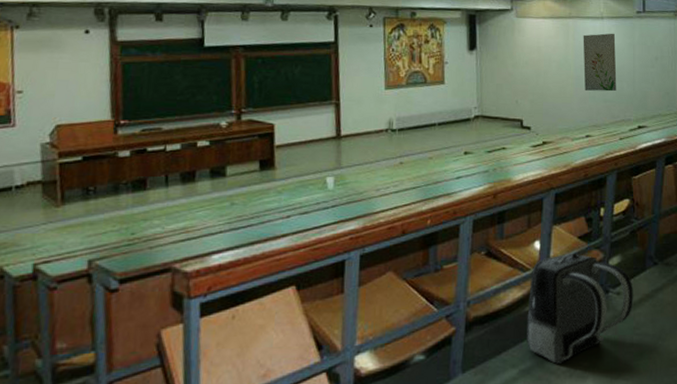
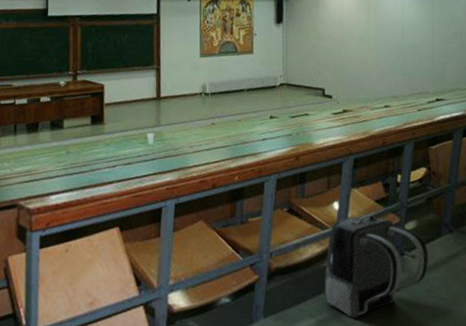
wall art: present [583,33,617,92] -> none [383,10,416,65]

